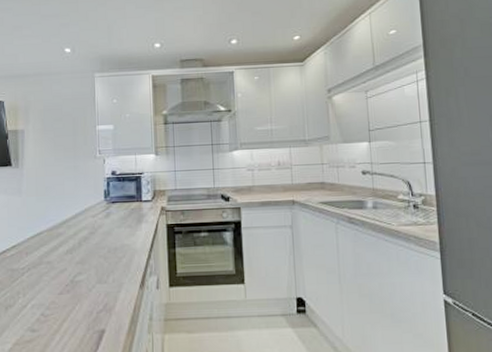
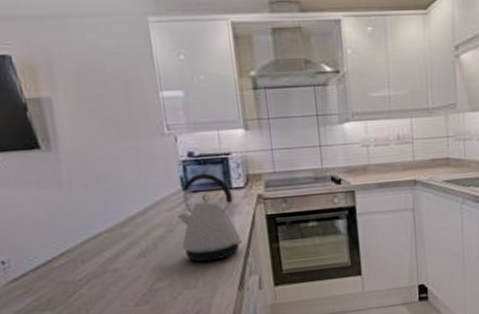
kettle: none [98,188,146,261] -> present [177,173,242,263]

